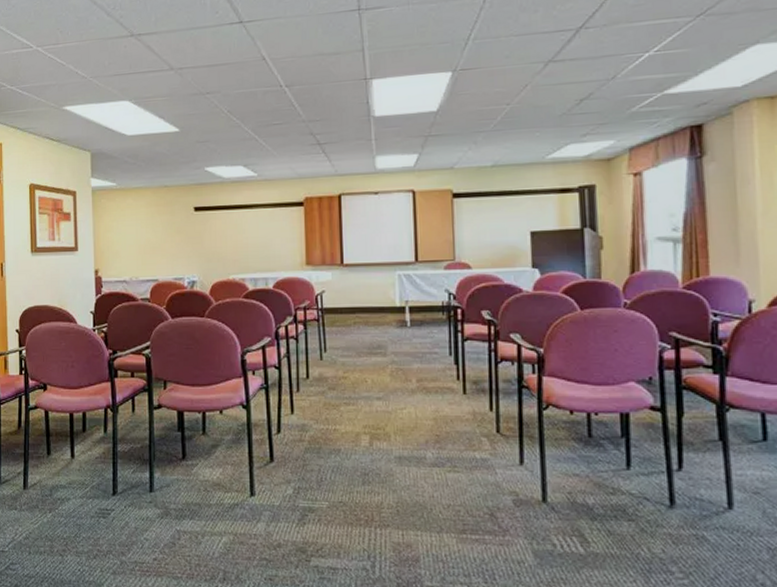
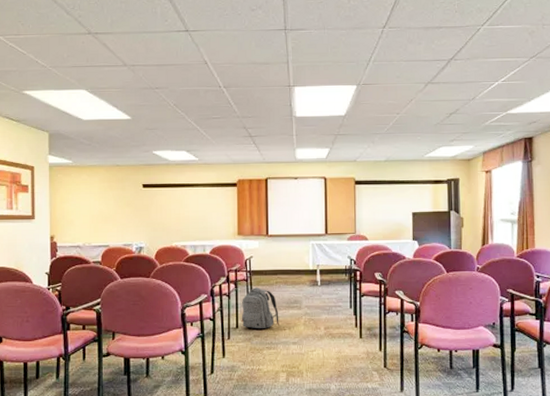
backpack: none [312,329,359,379] -> present [241,288,279,328]

